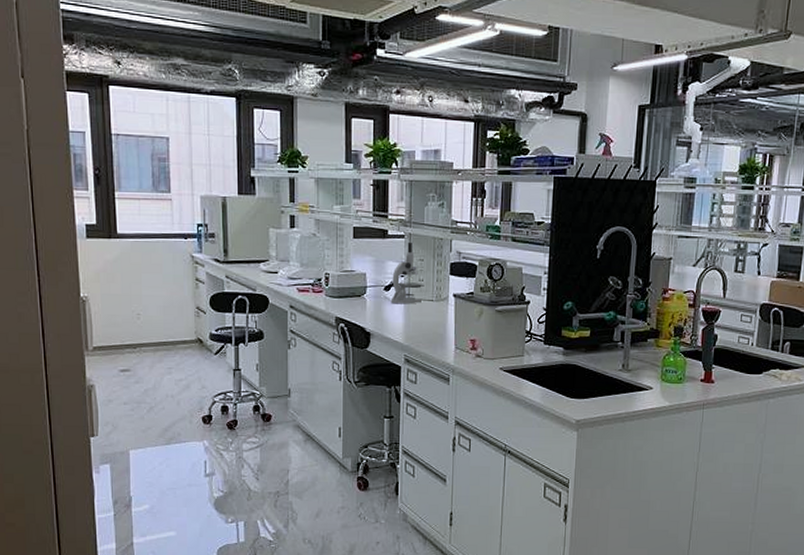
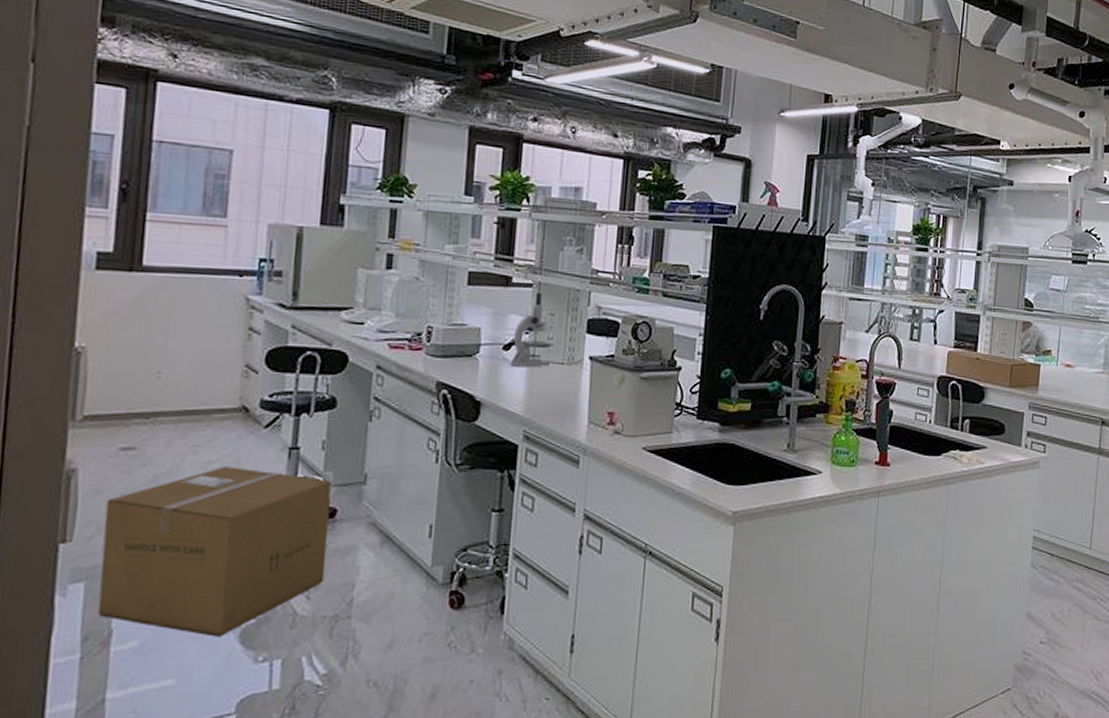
box: none [116,383,267,504] -> present [97,466,332,637]

